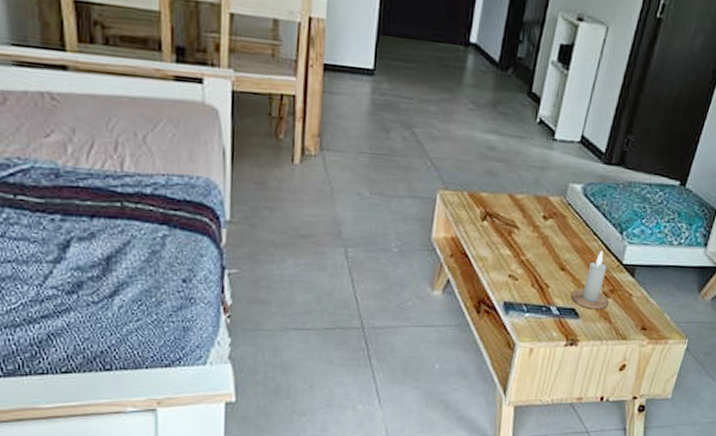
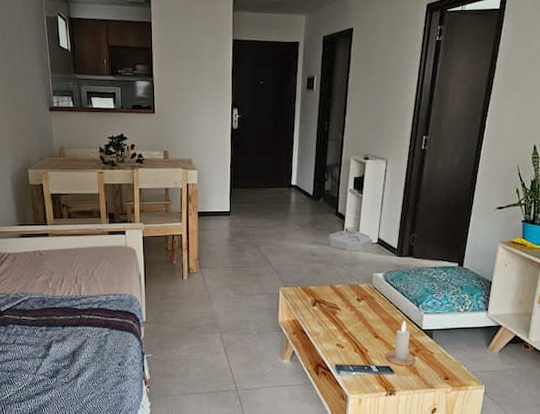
robot vacuum: none [513,118,575,150] -> present [328,230,373,251]

